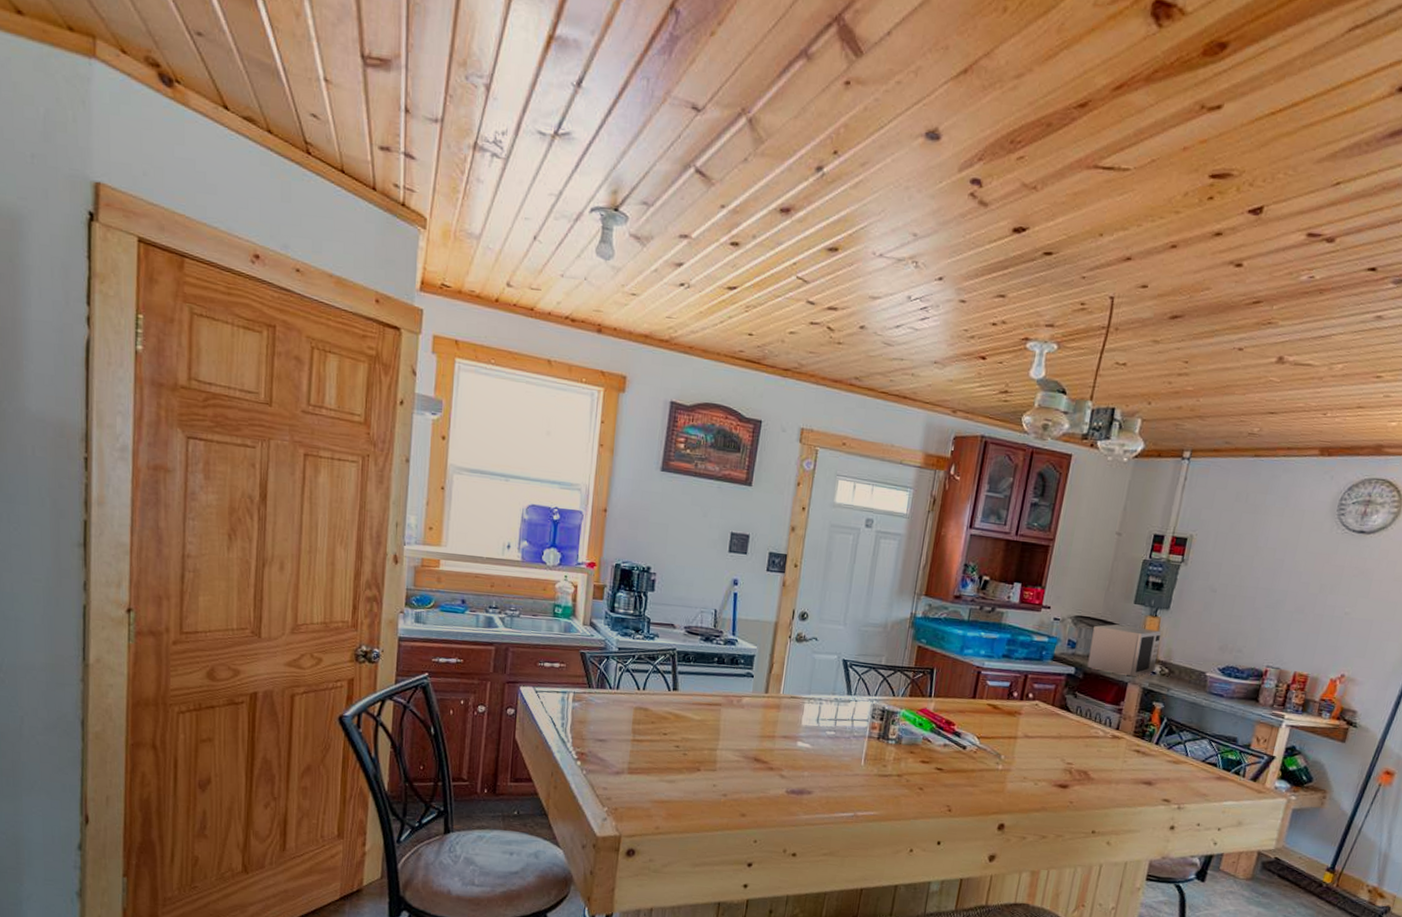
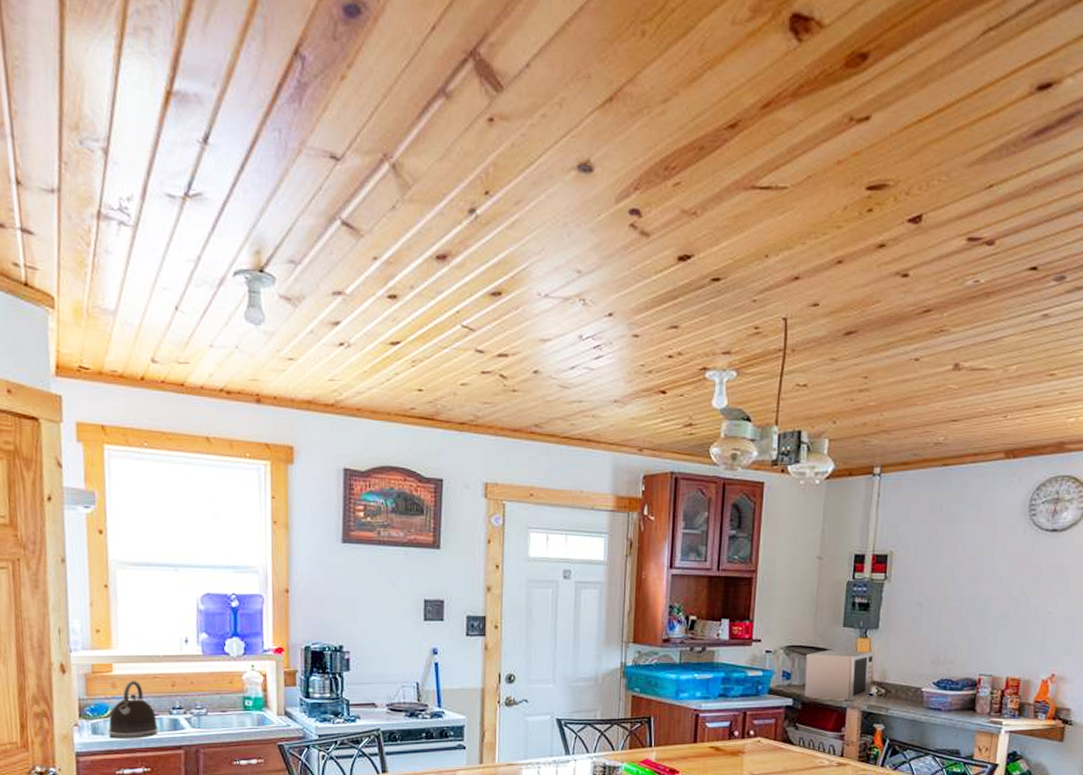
kettle: none [430,577,474,632] -> present [108,681,158,740]

